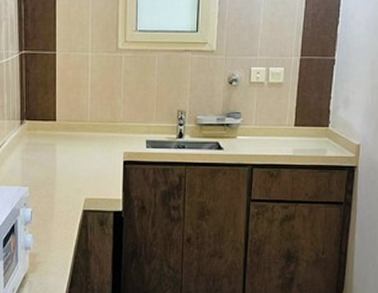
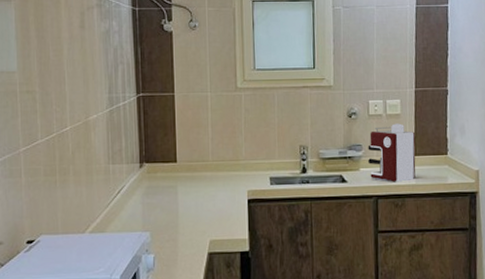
coffee maker: none [246,92,297,152] -> present [368,123,416,182]

